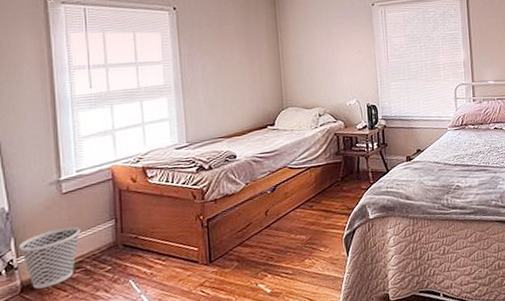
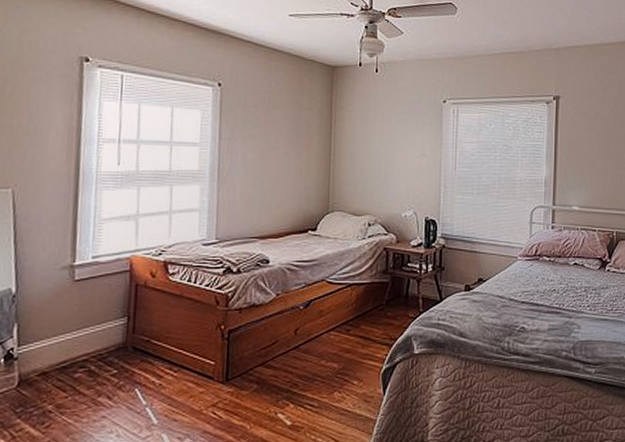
wastebasket: present [19,226,81,289] -> none [22,319,90,385]

